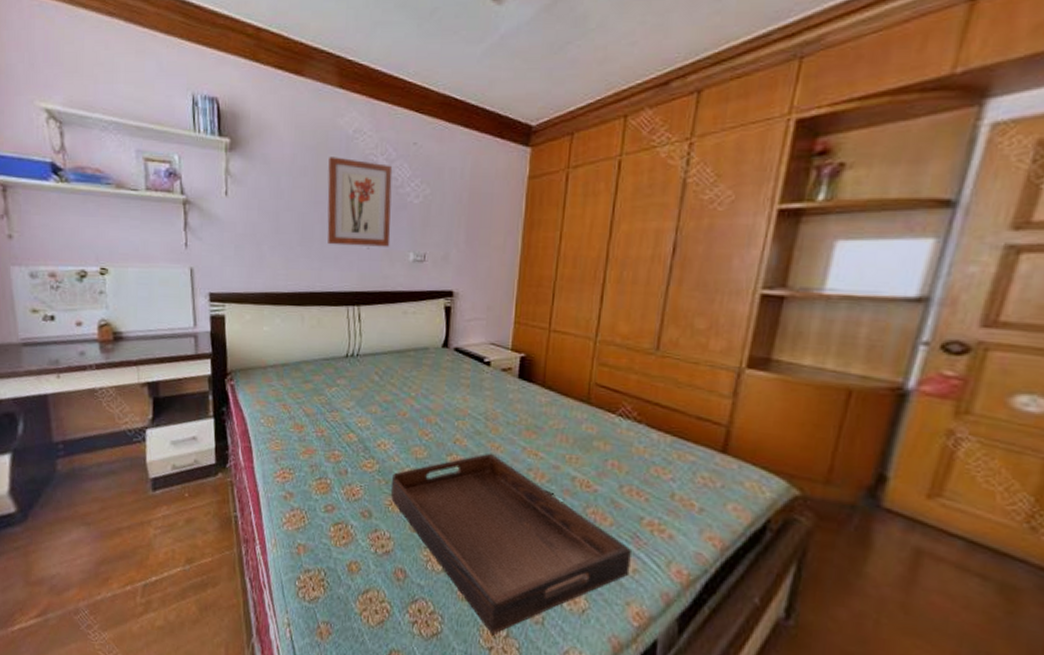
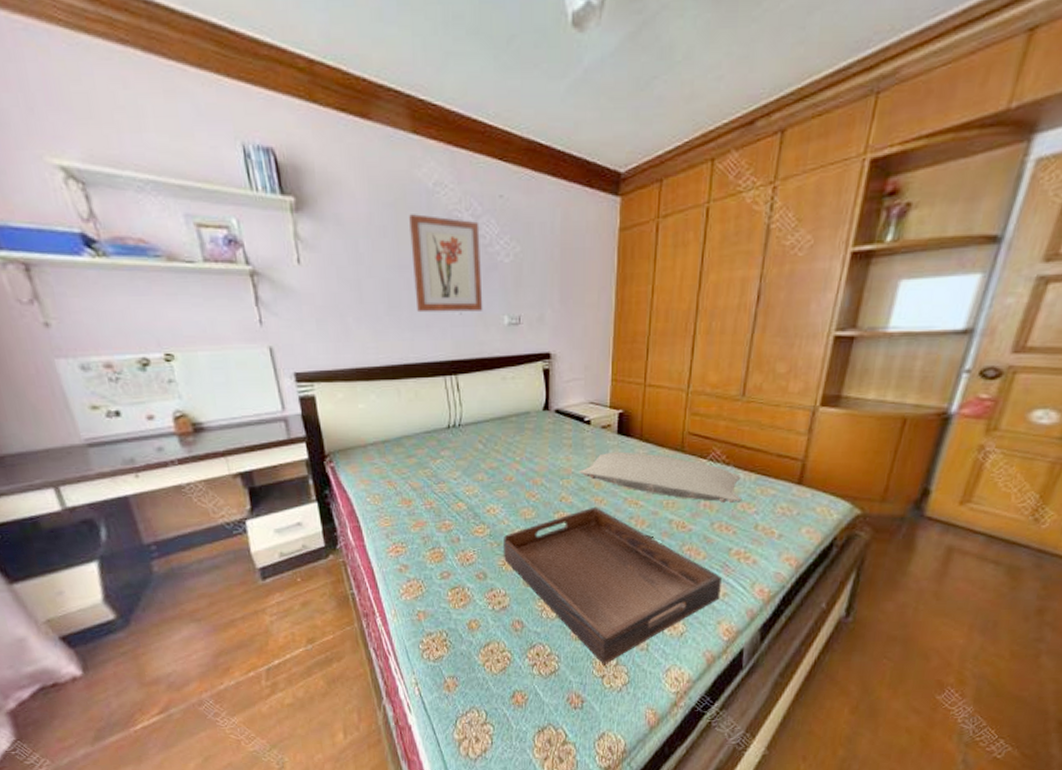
pillow: none [476,396,656,466] -> present [579,451,743,503]

